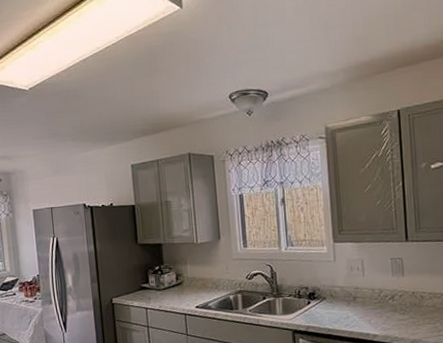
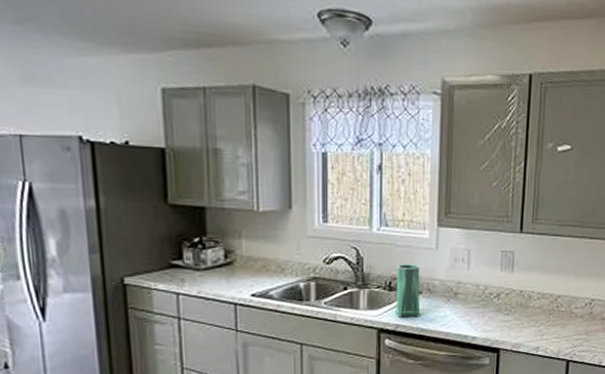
vase: none [303,275,327,321] -> present [396,264,421,318]

